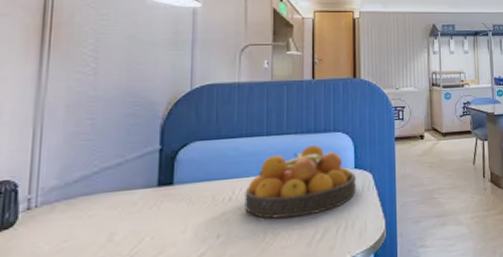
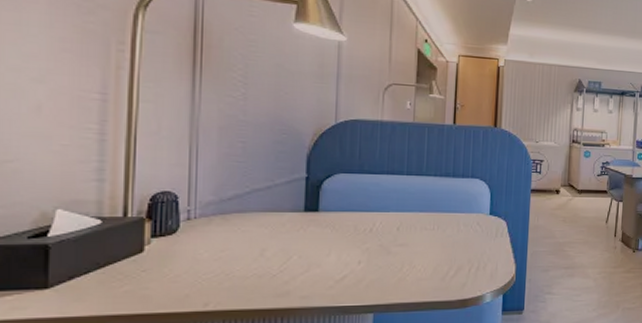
fruit bowl: present [244,145,356,219] -> none [384,189,490,254]

